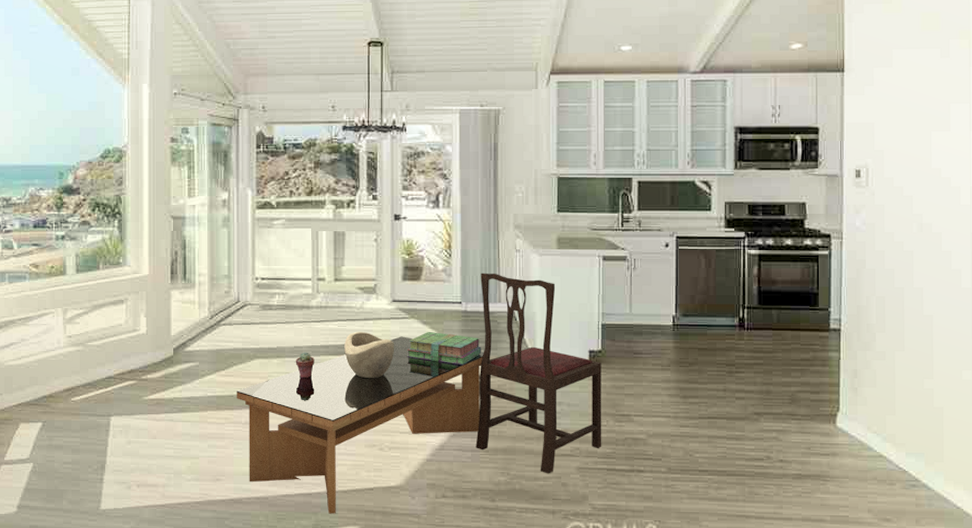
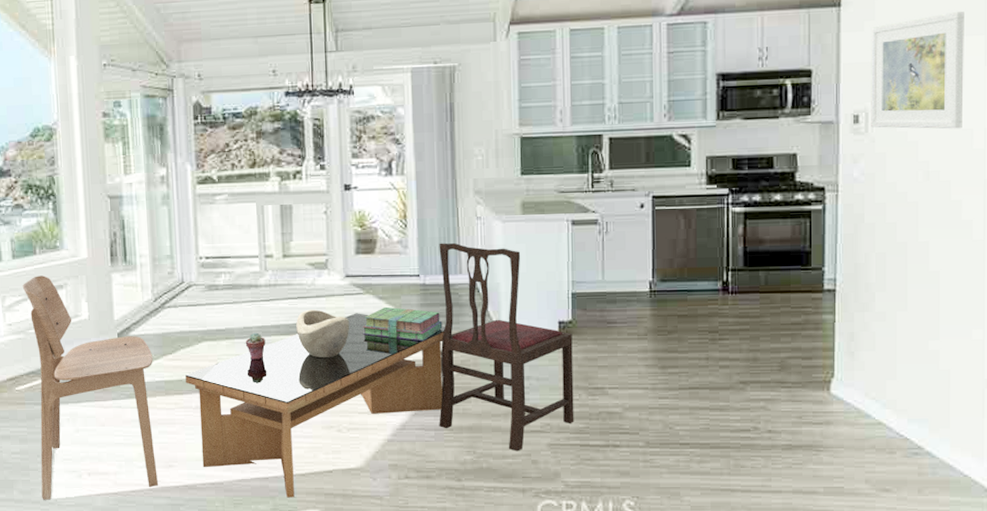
dining chair: none [84,290,206,511] -> present [22,275,159,500]
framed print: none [870,82,952,186] -> present [871,12,964,129]

